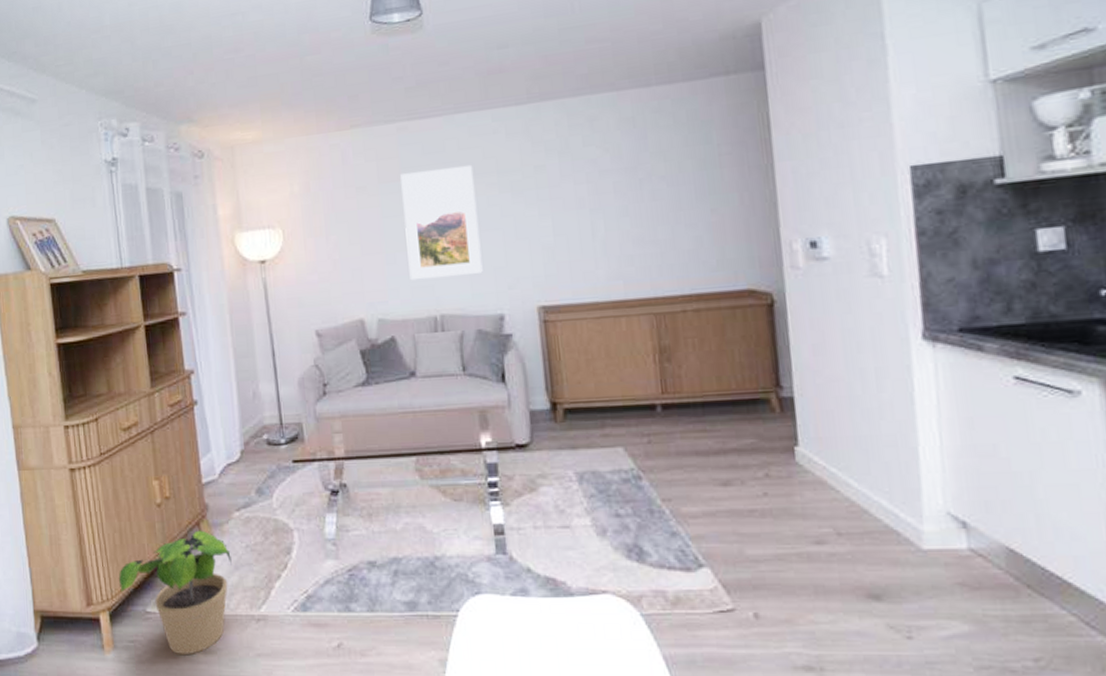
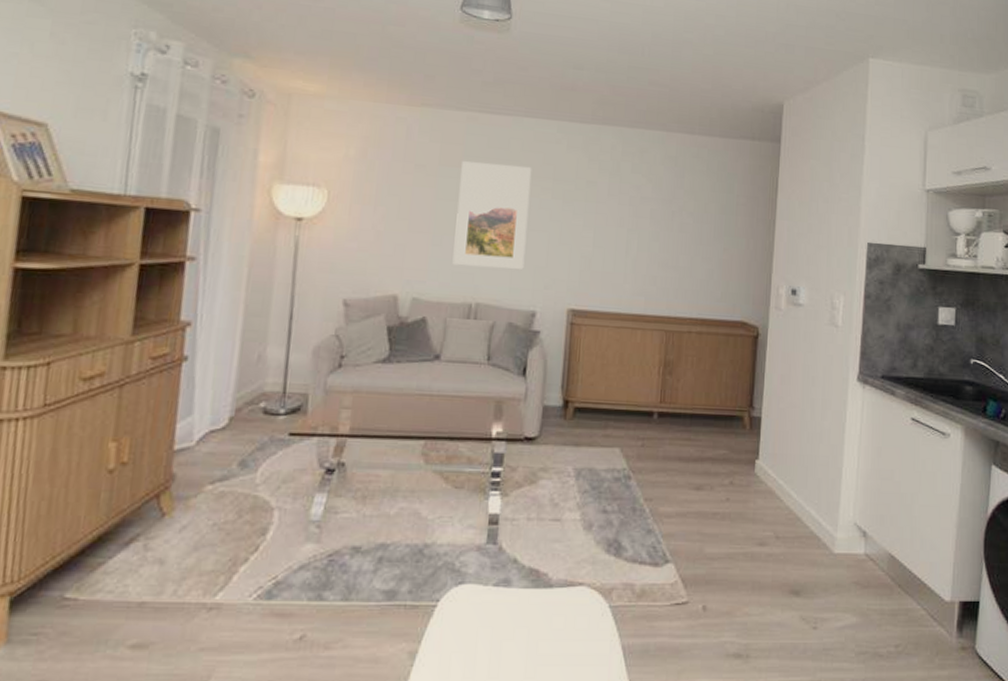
potted plant: present [119,530,232,654] -> none [32,503,193,649]

